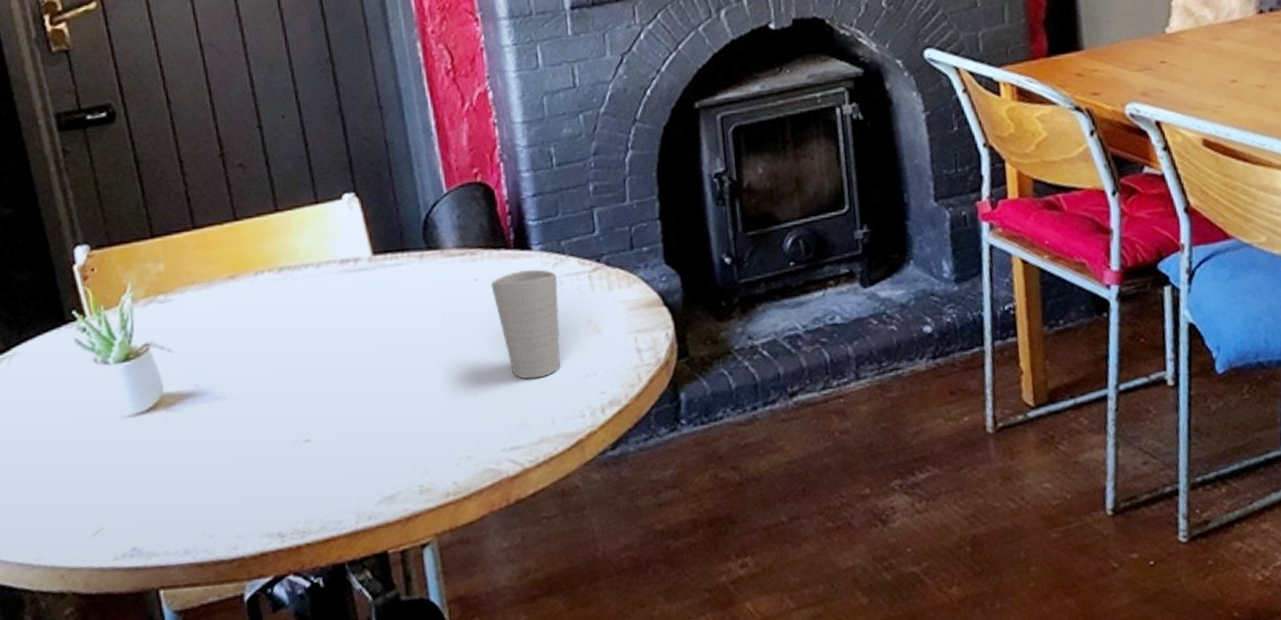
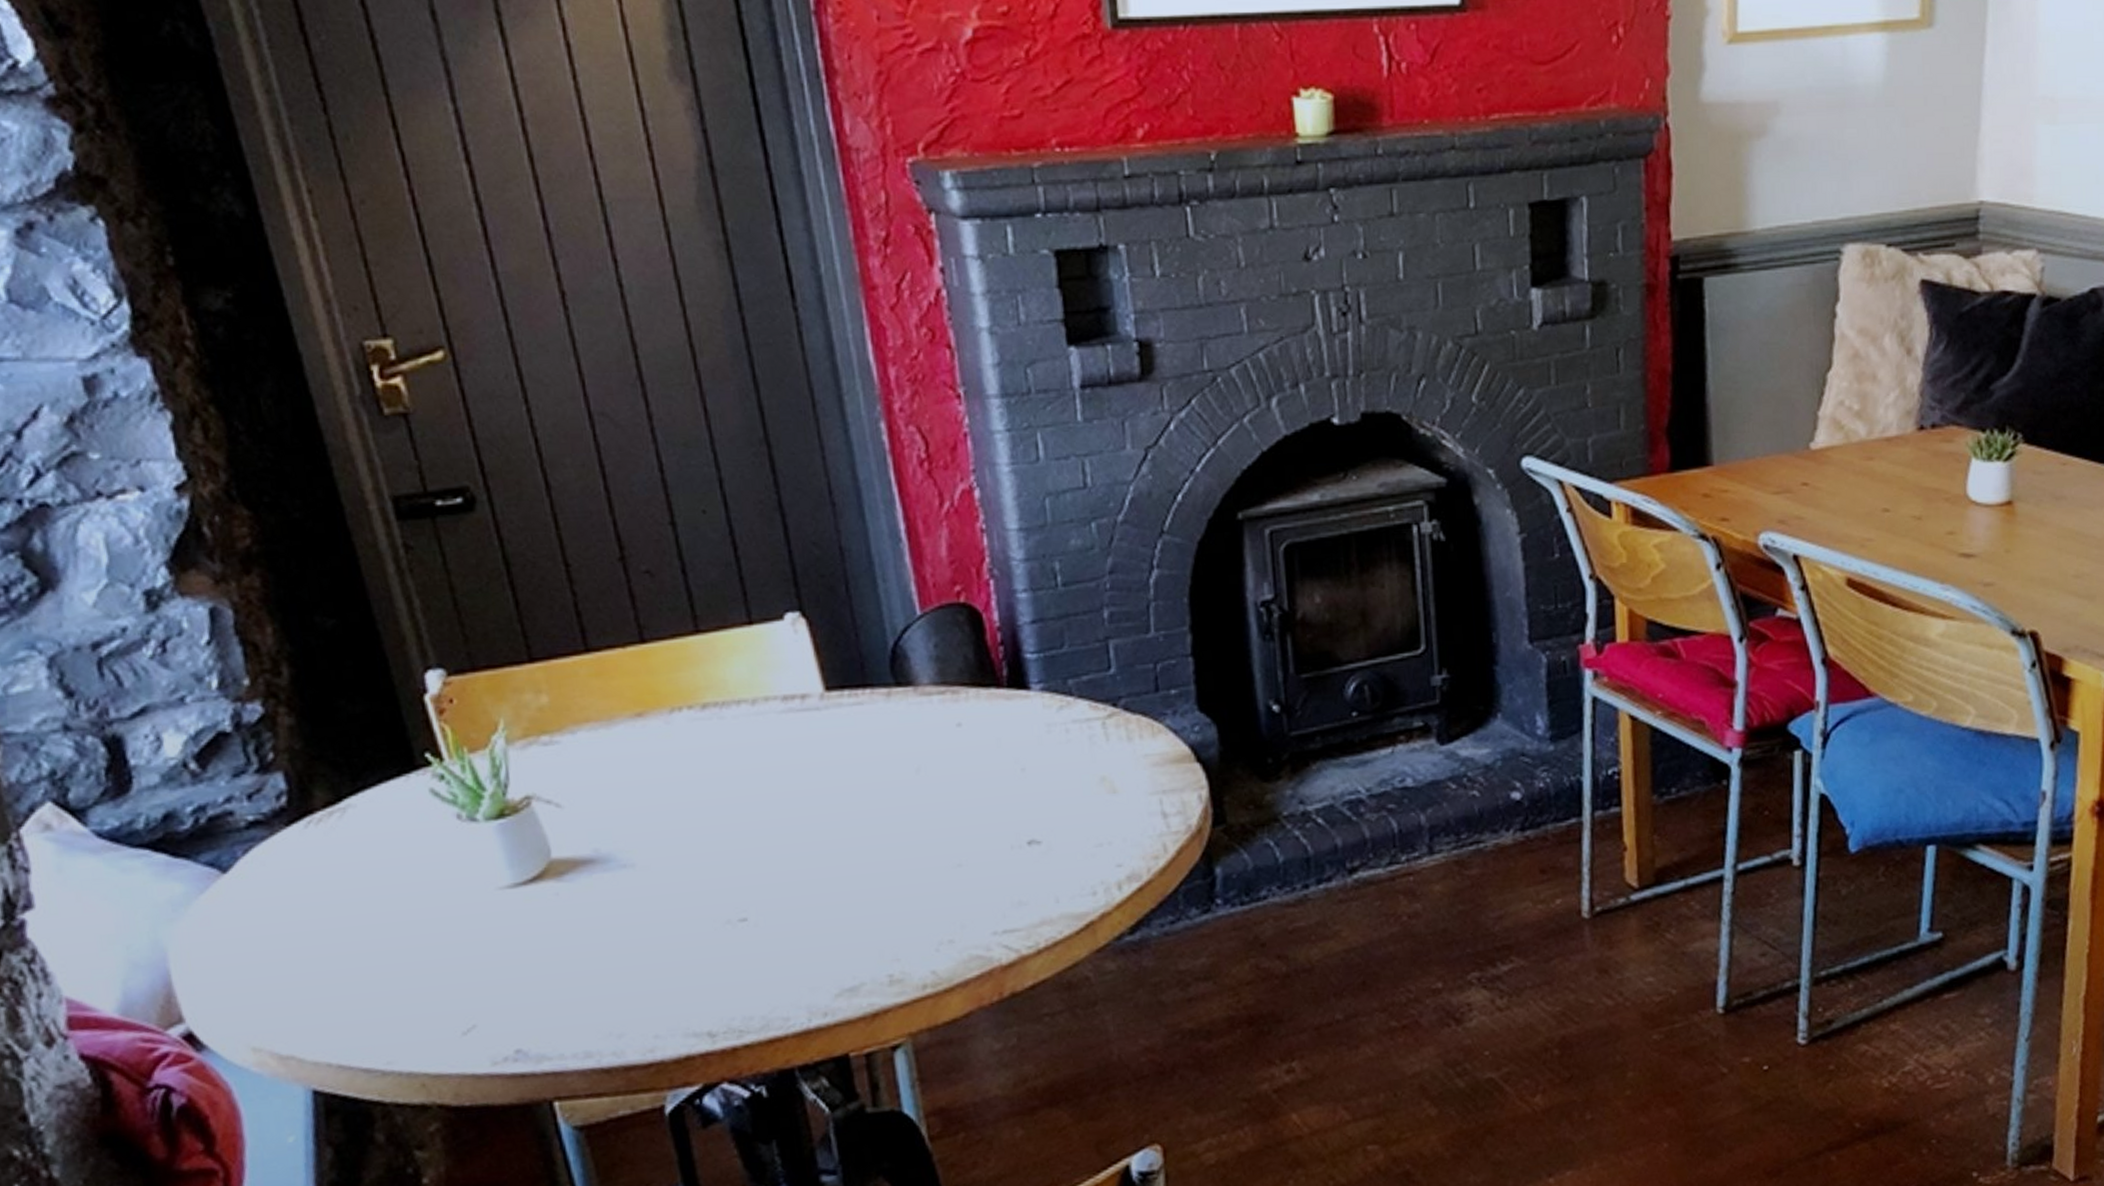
cup: present [491,269,561,379] -> none [978,713,1067,848]

